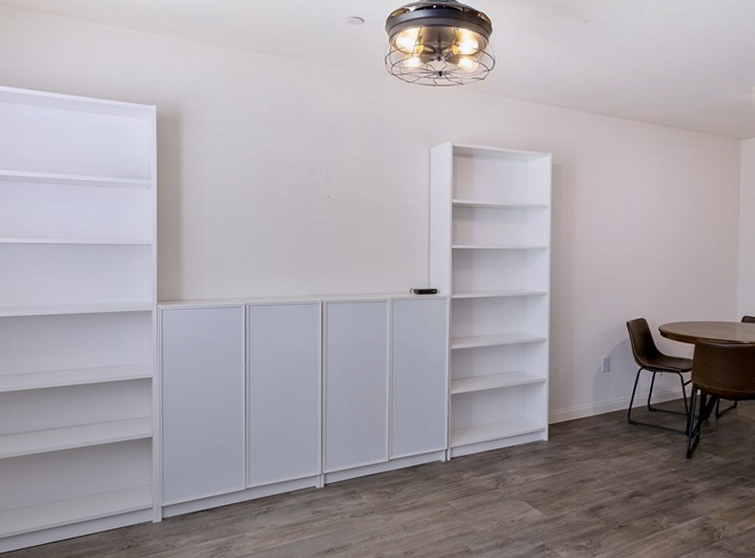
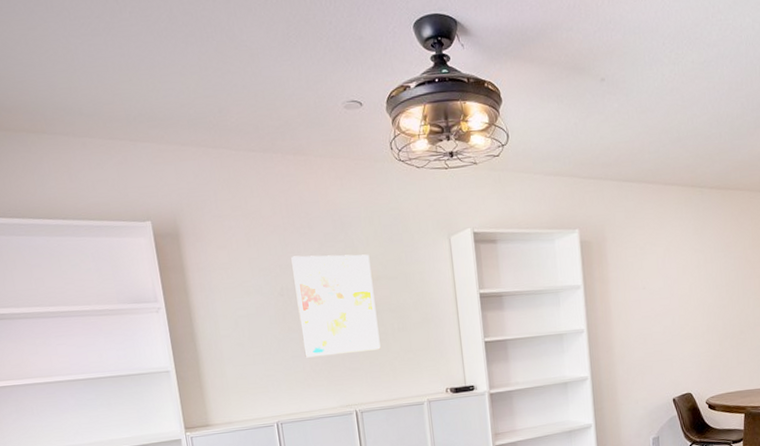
wall art: none [280,150,353,246] -> present [291,254,381,358]

